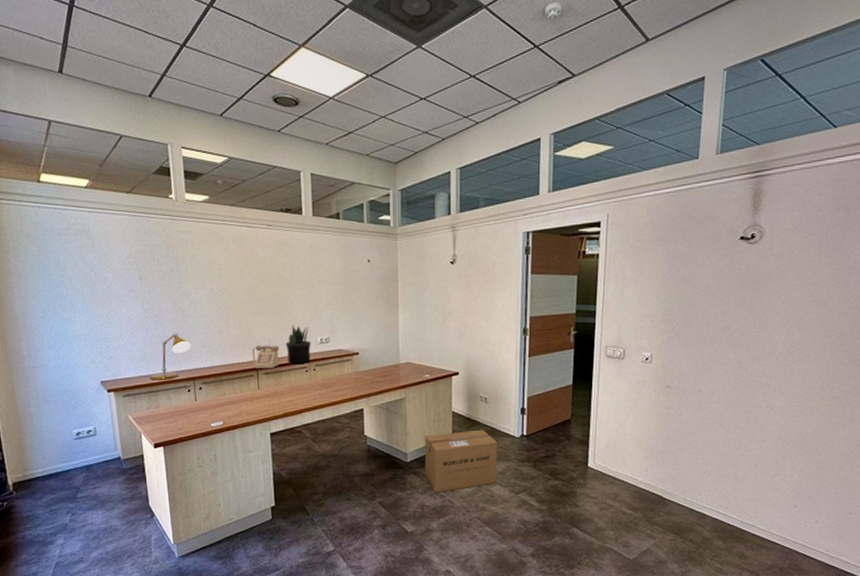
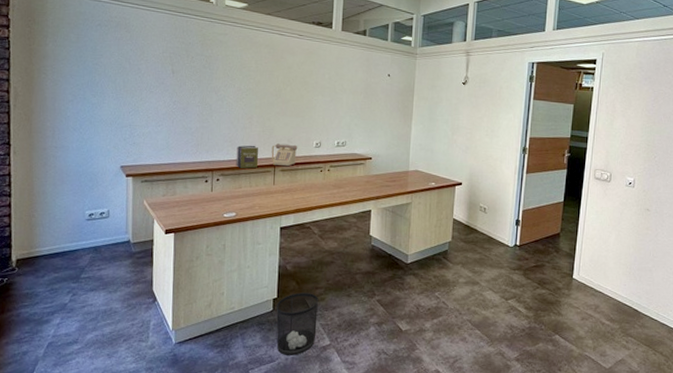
desk lamp: present [150,333,191,380] -> none [170,125,214,169]
books: none [215,350,239,375] -> present [236,145,258,169]
waste bin: none [275,499,319,563] -> present [276,292,318,356]
planter: present [285,325,311,365] -> none [304,127,328,165]
box: present [424,429,497,493] -> none [423,237,492,295]

